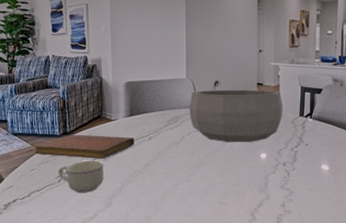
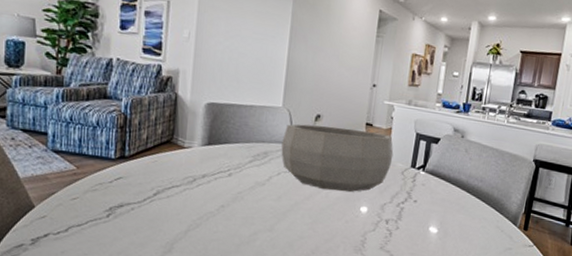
notebook: present [33,134,135,159] -> none [78,159,210,194]
cup: present [58,160,104,193] -> none [107,193,168,234]

